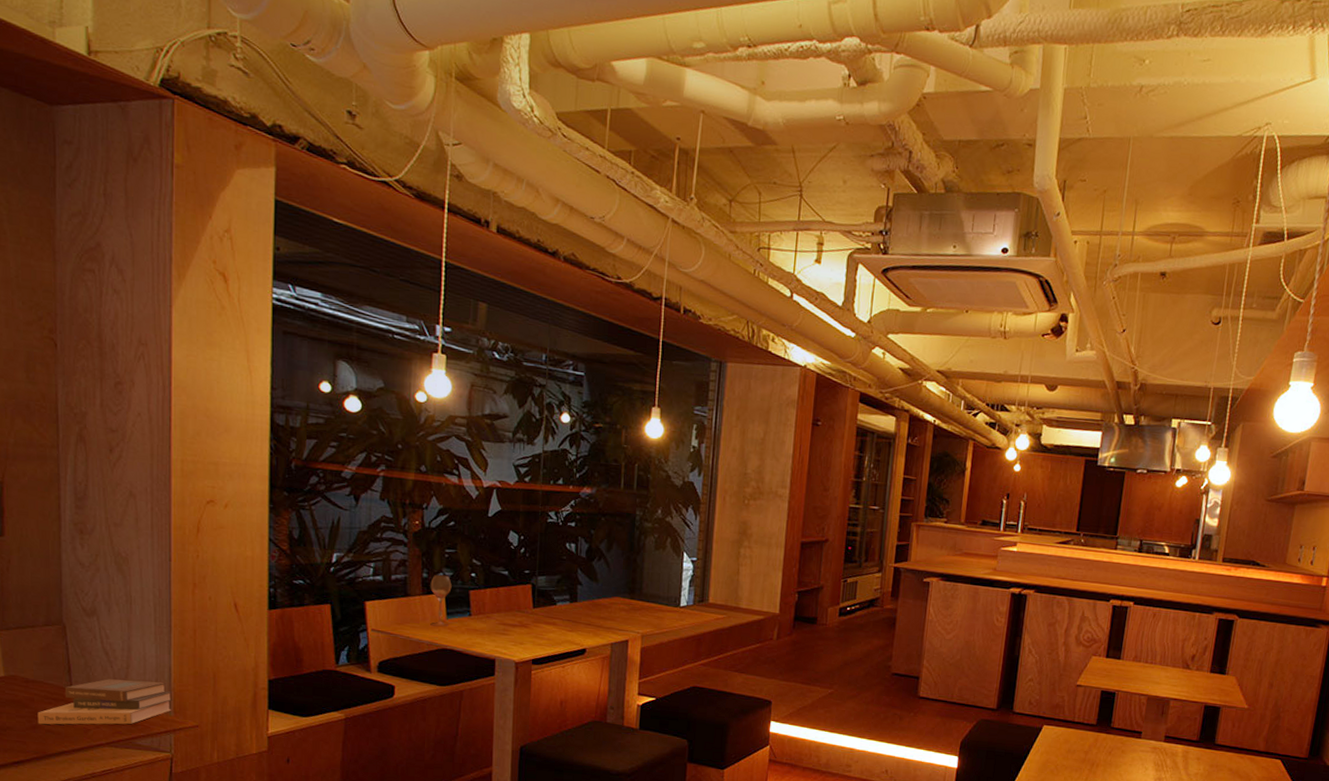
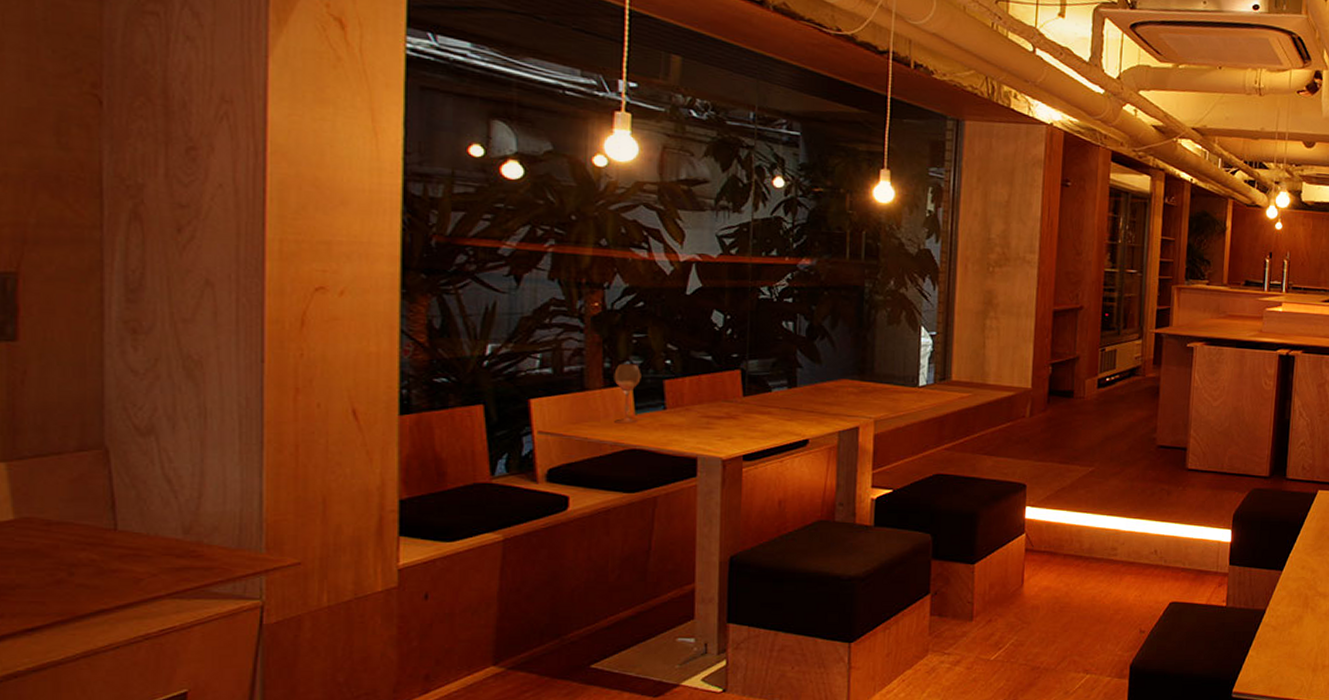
books: present [37,679,172,725] -> none [64,512,263,578]

